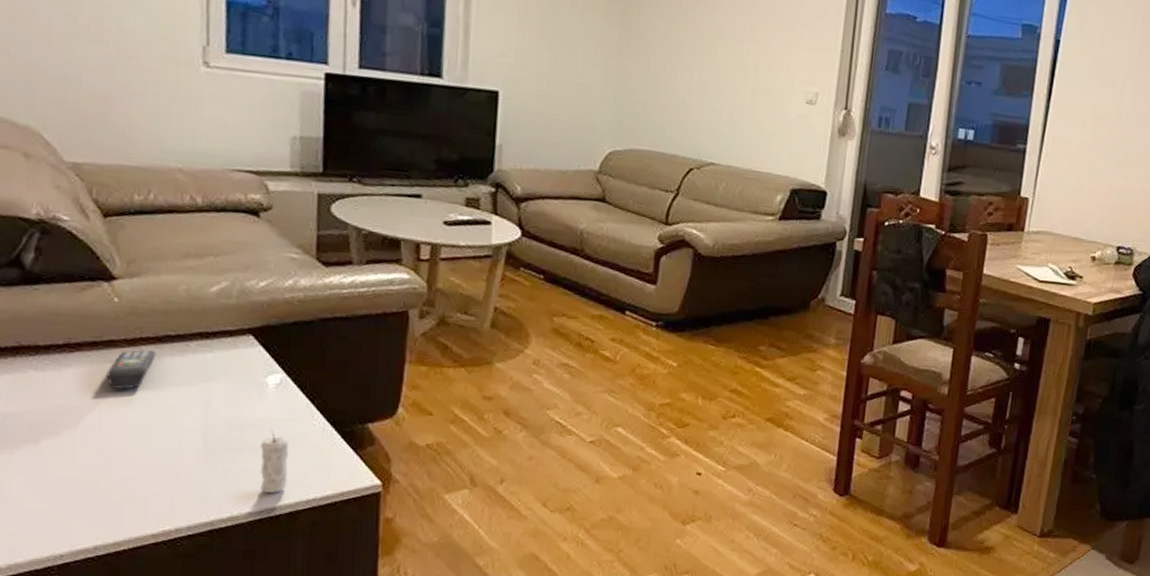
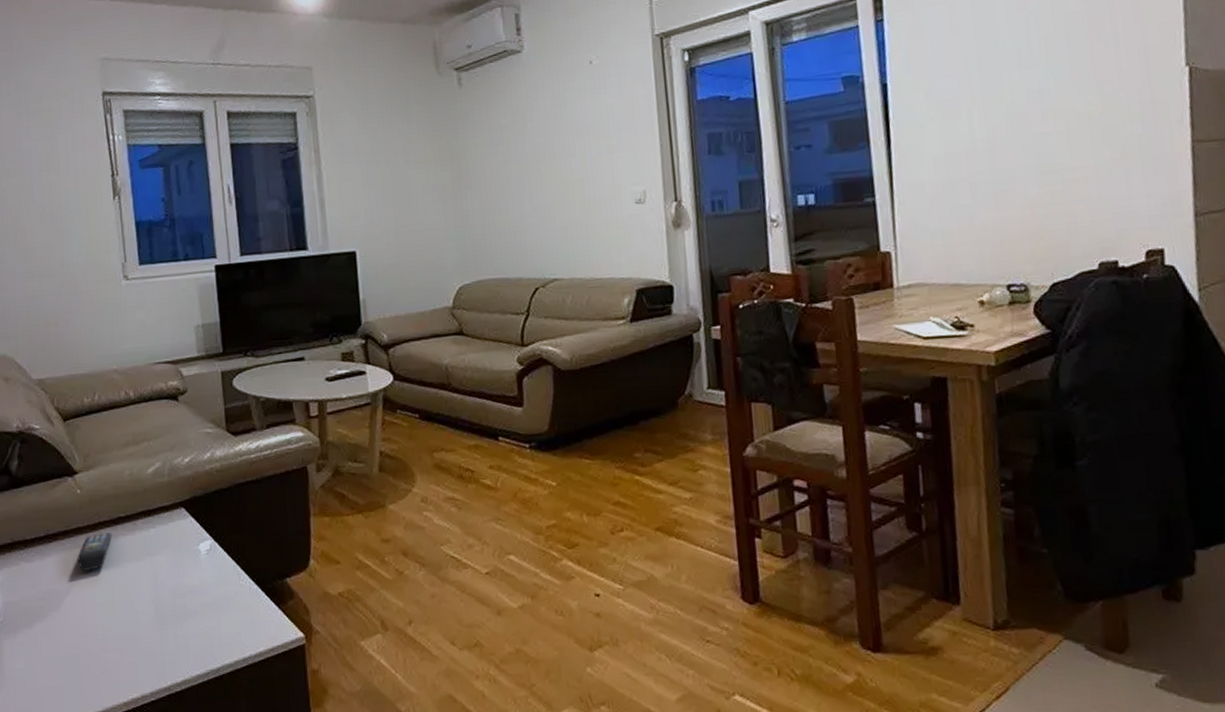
candle: present [260,431,289,493] -> none [201,594,226,654]

